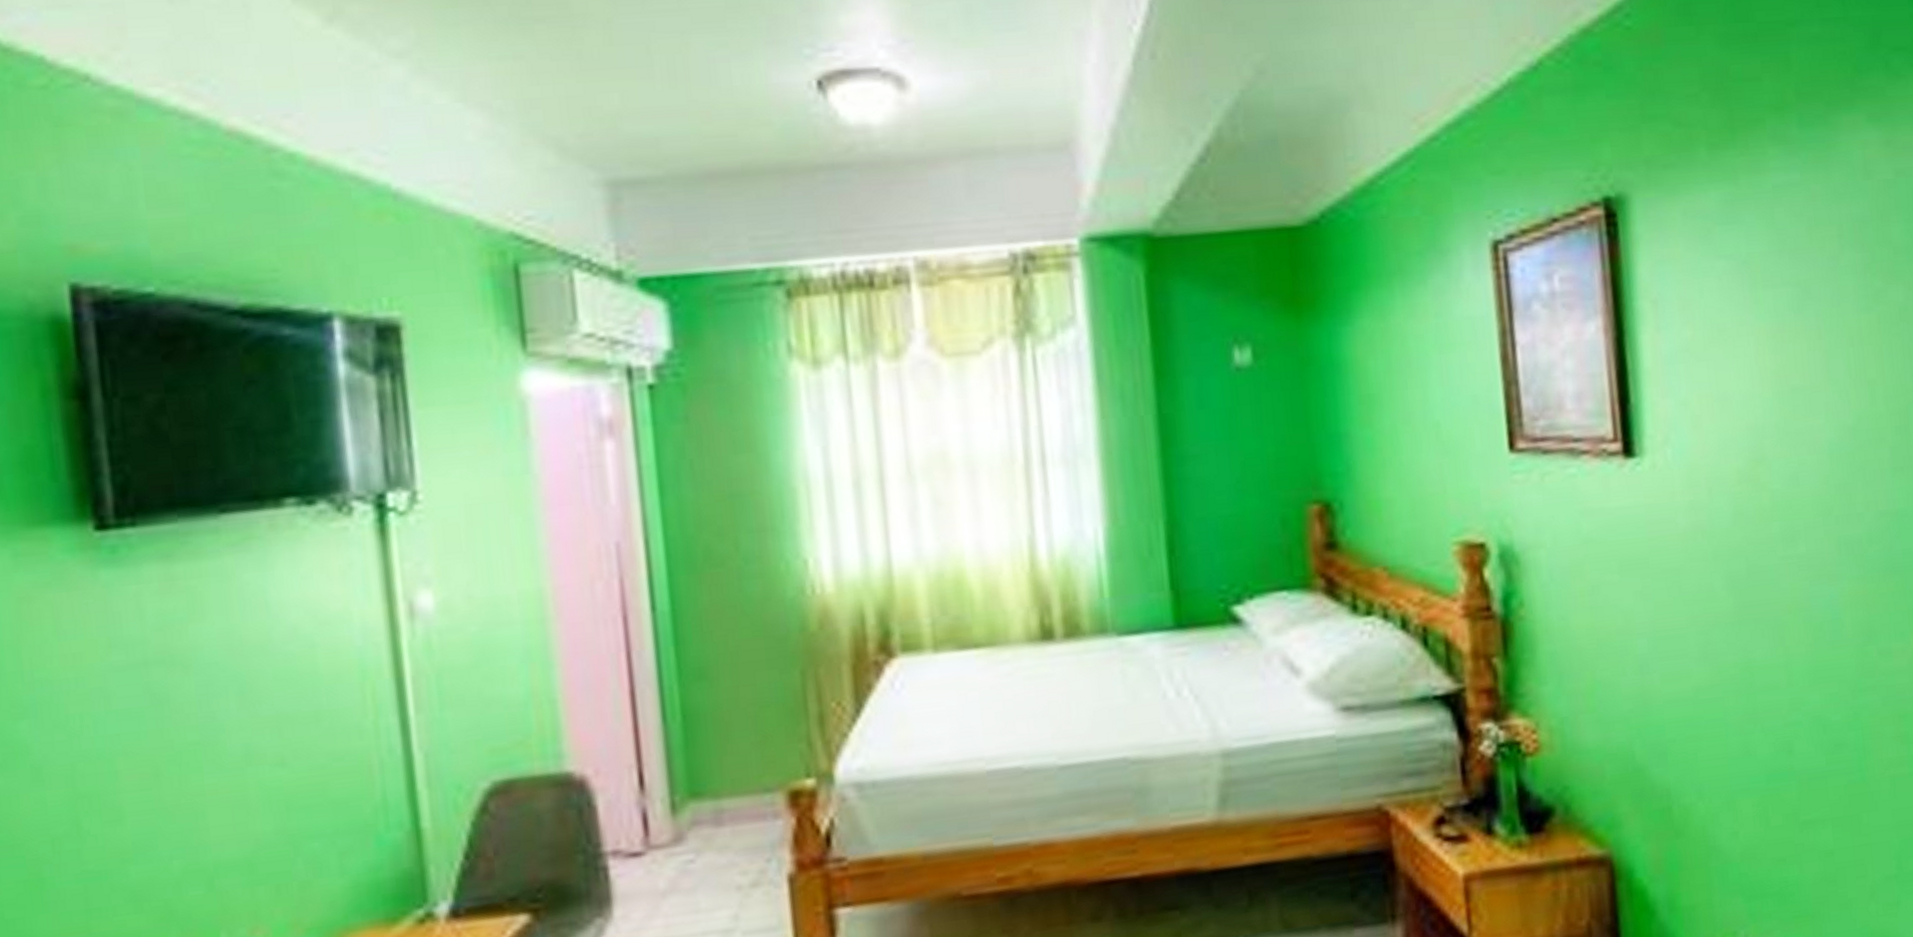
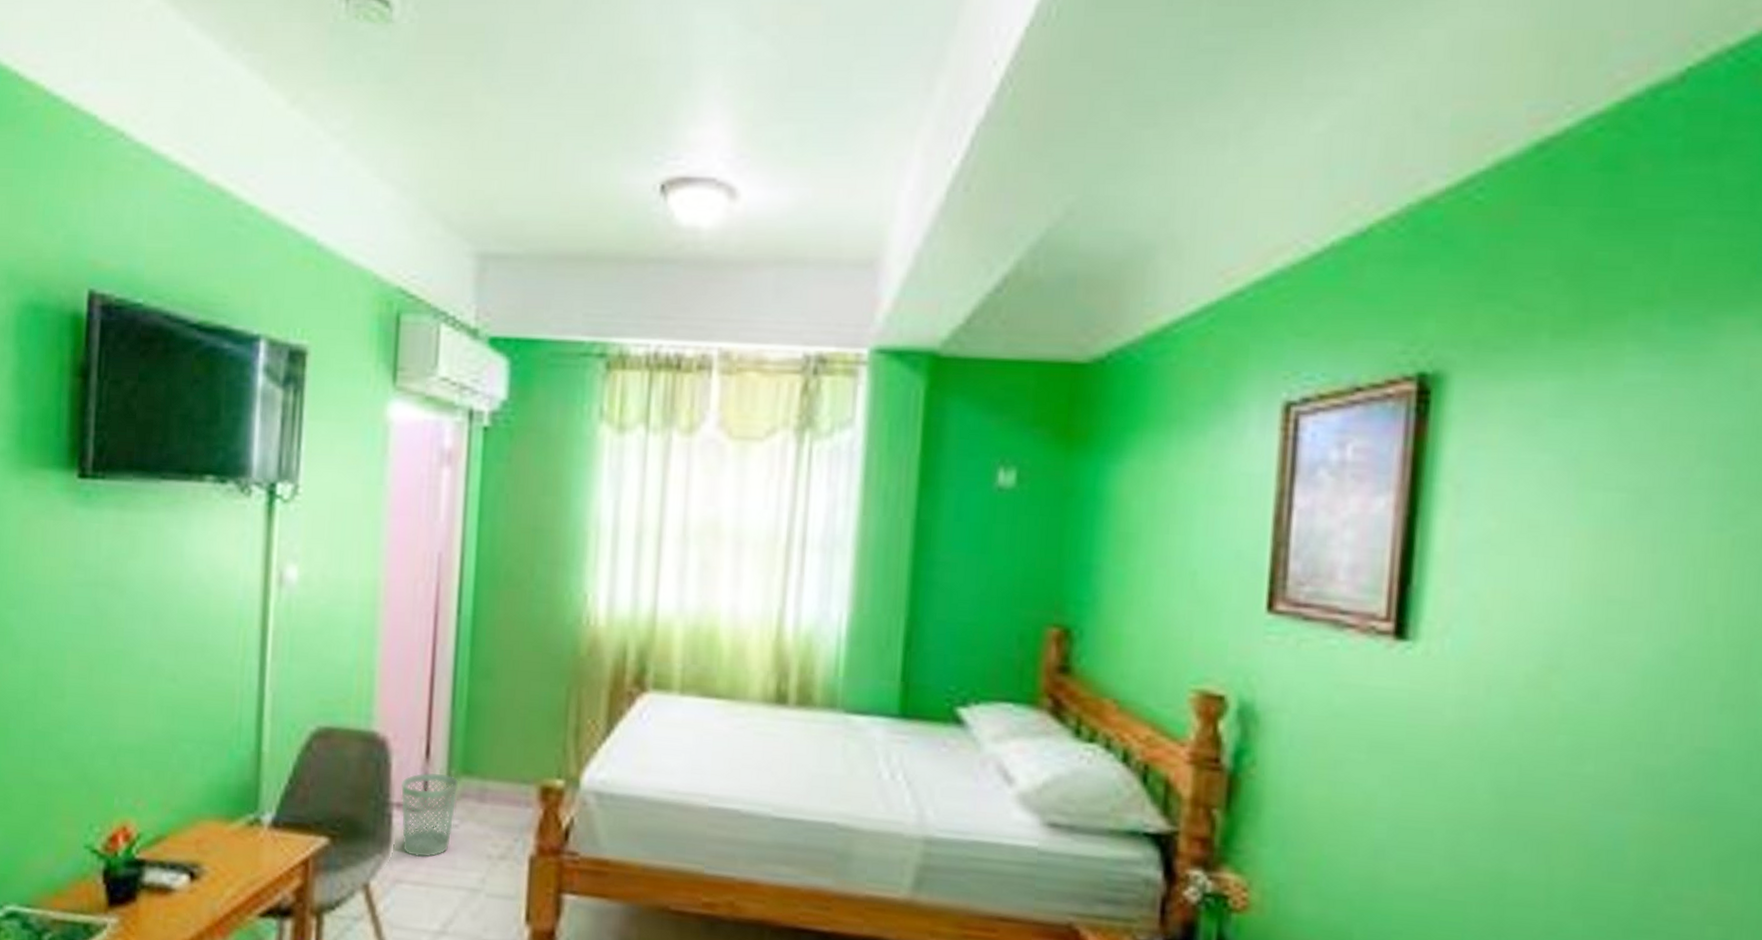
wastebasket: none [614,802,688,910] -> present [401,773,459,858]

